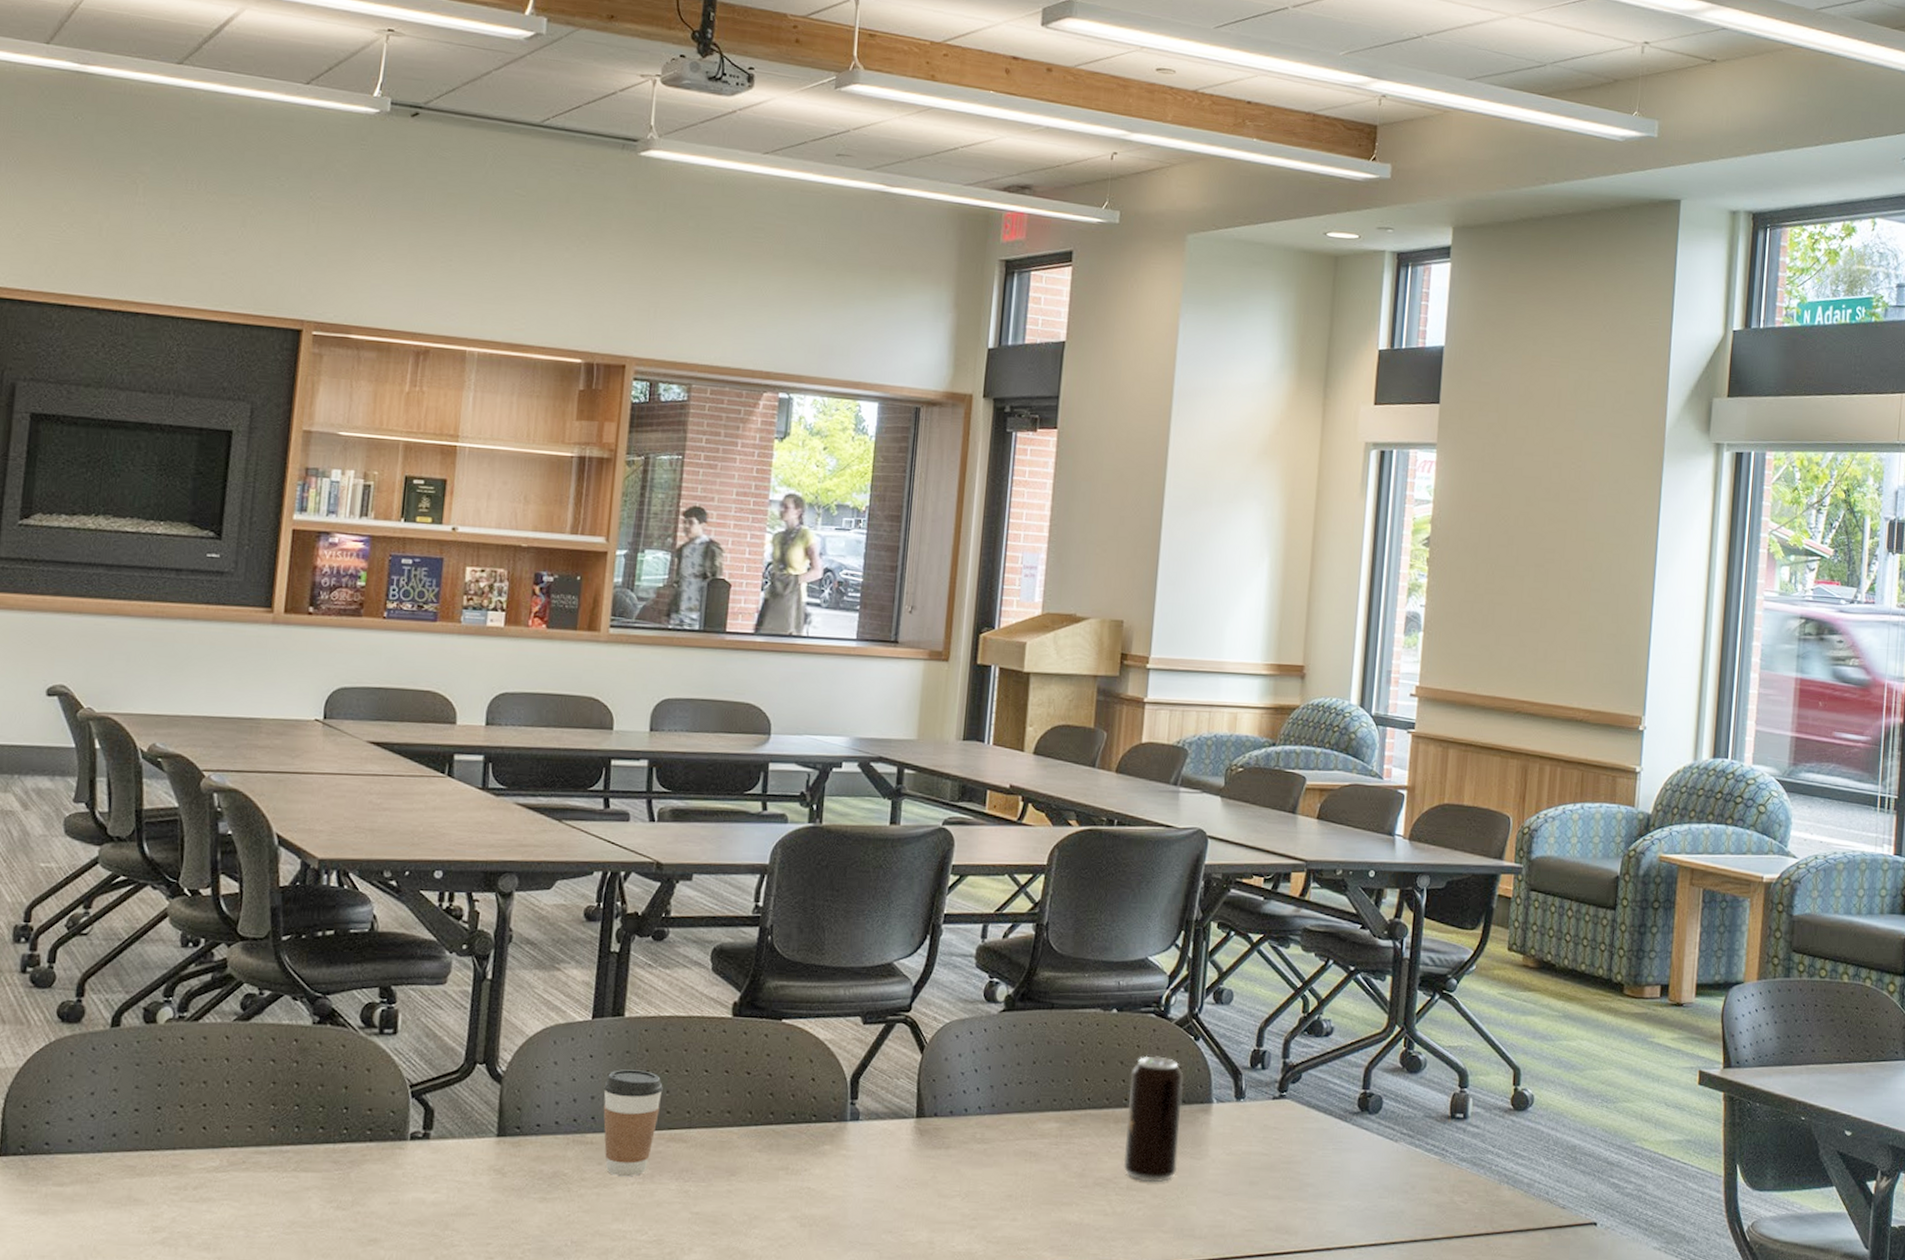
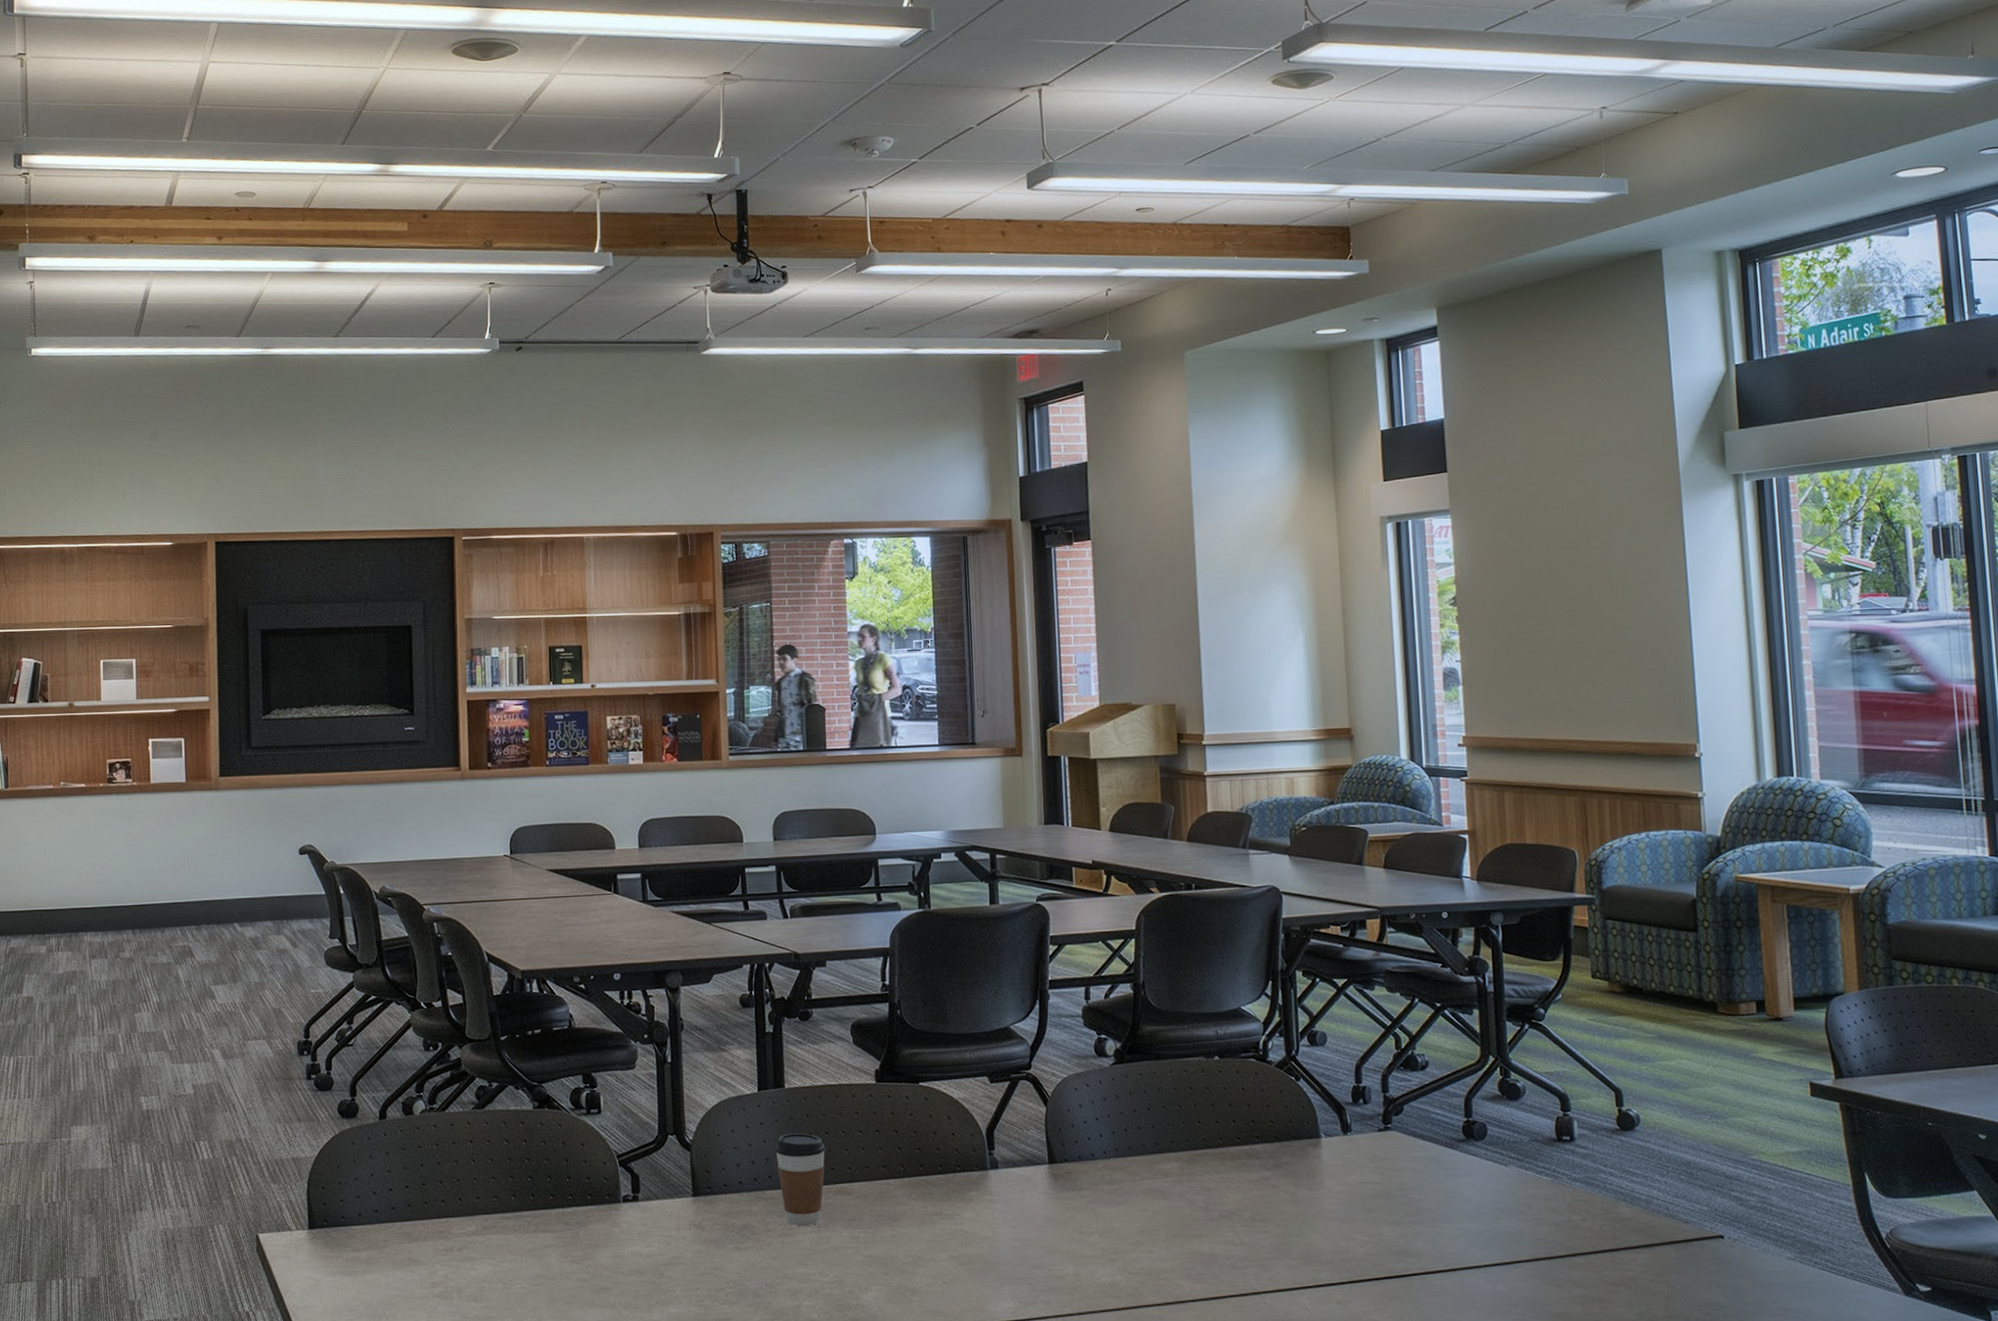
beverage can: present [1123,1056,1184,1182] -> none [1239,1097,1296,1213]

